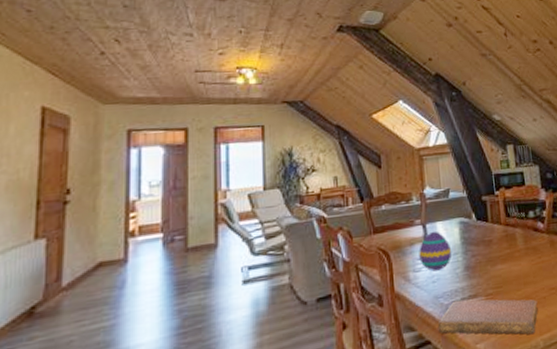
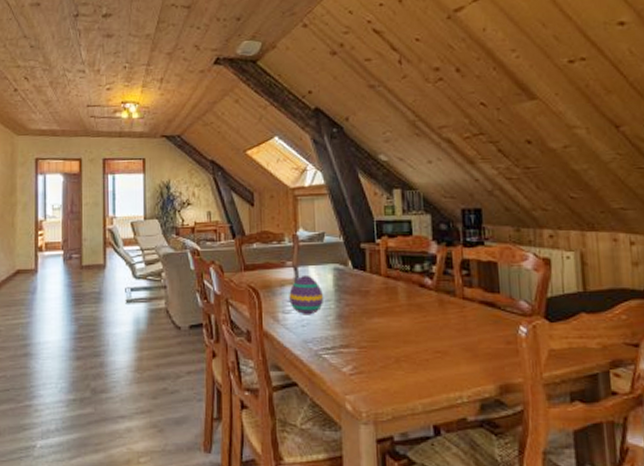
notebook: present [437,299,538,335] -> none [305,348,419,396]

